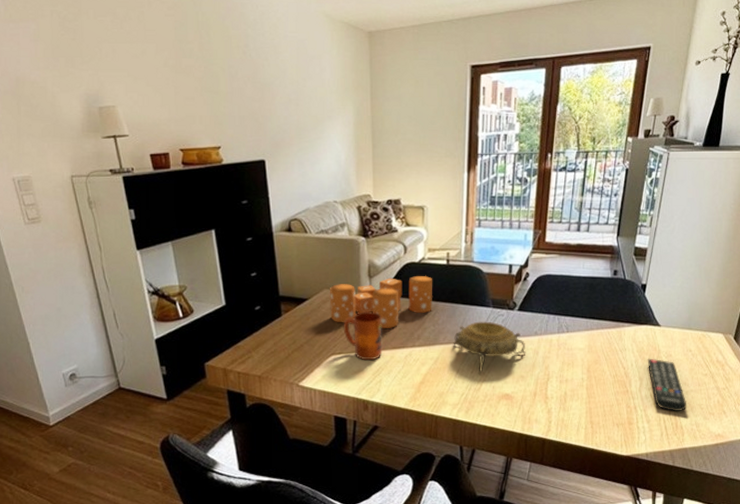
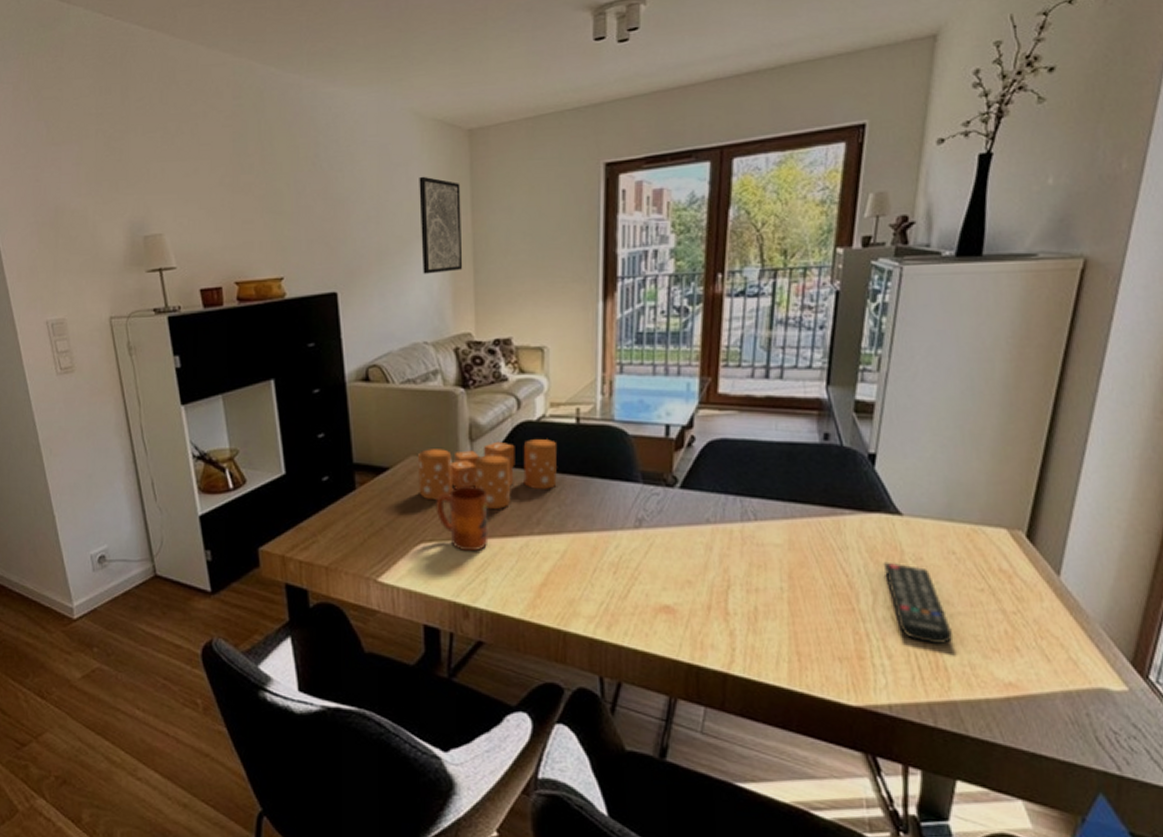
wall art: none [330,68,364,147] -> present [419,176,463,274]
decorative bowl: present [453,321,526,376] -> none [587,502,694,578]

